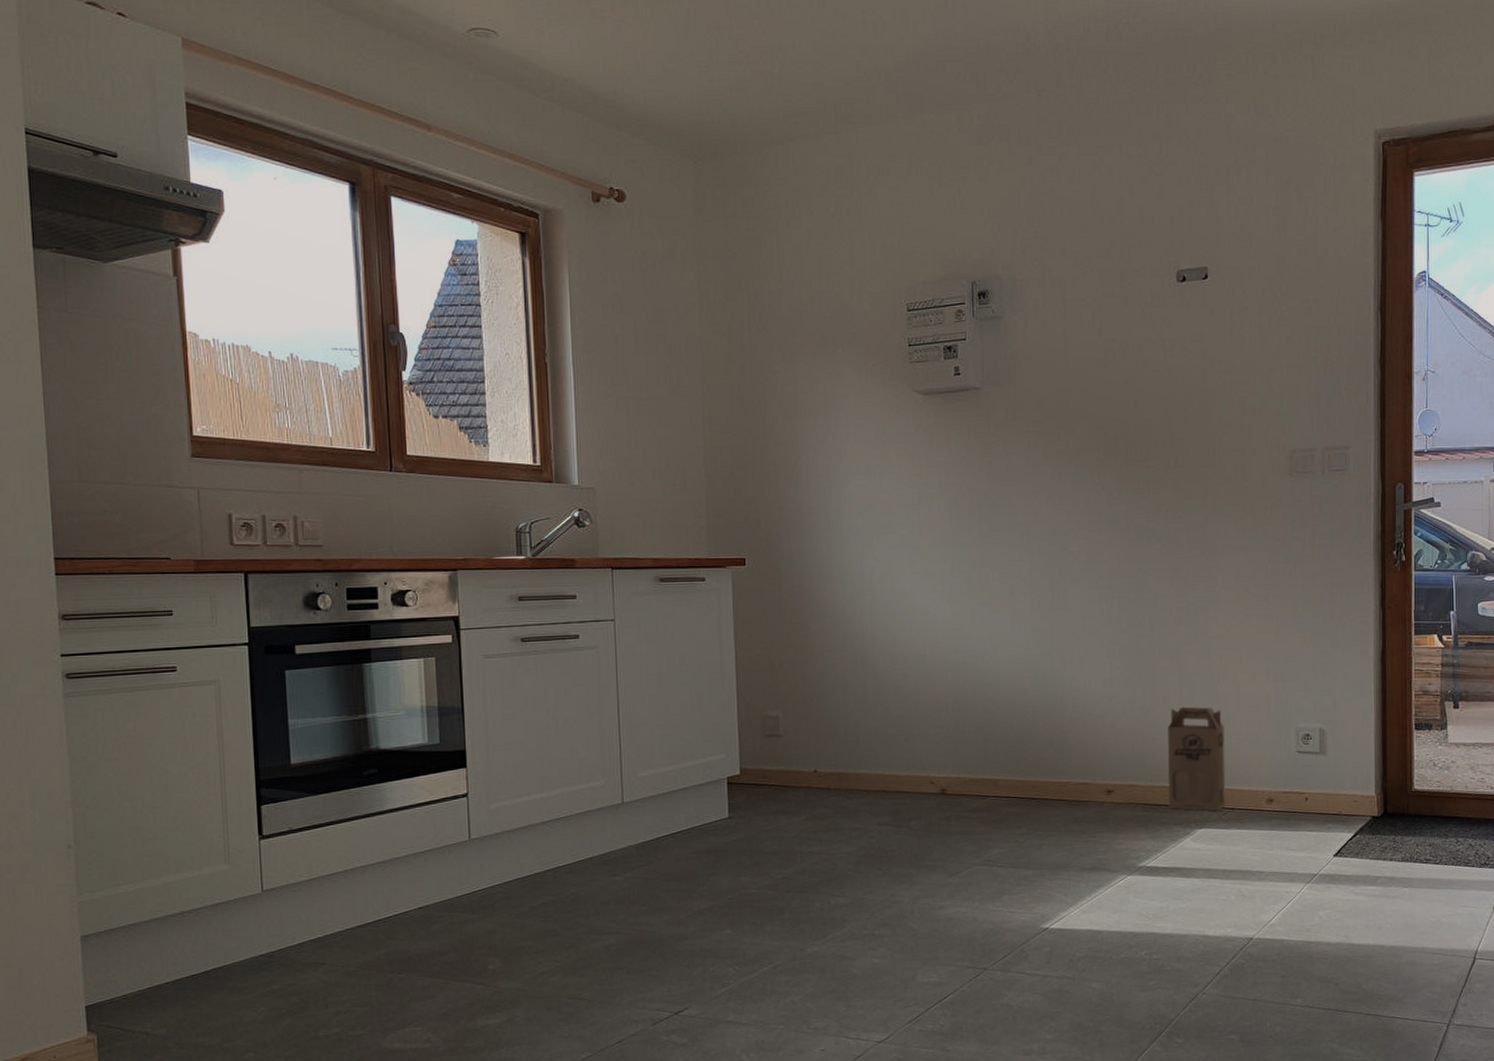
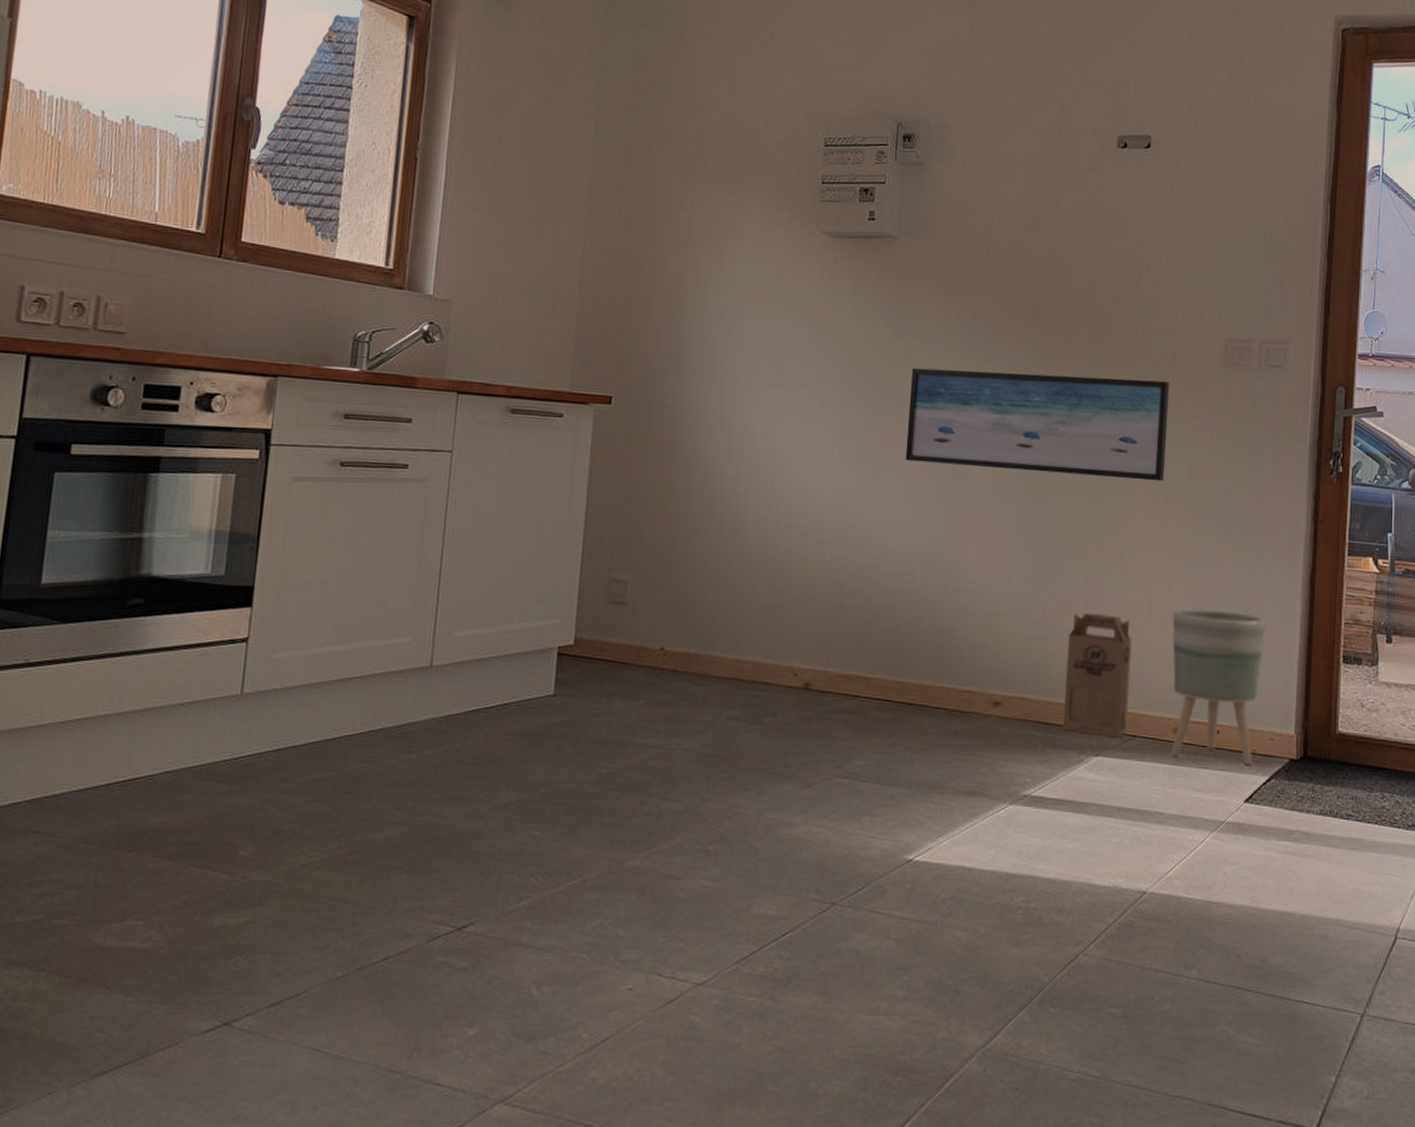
wall art: none [1006,494,1243,589] -> present [905,367,1170,482]
planter: none [1259,693,1344,825] -> present [1171,608,1267,765]

